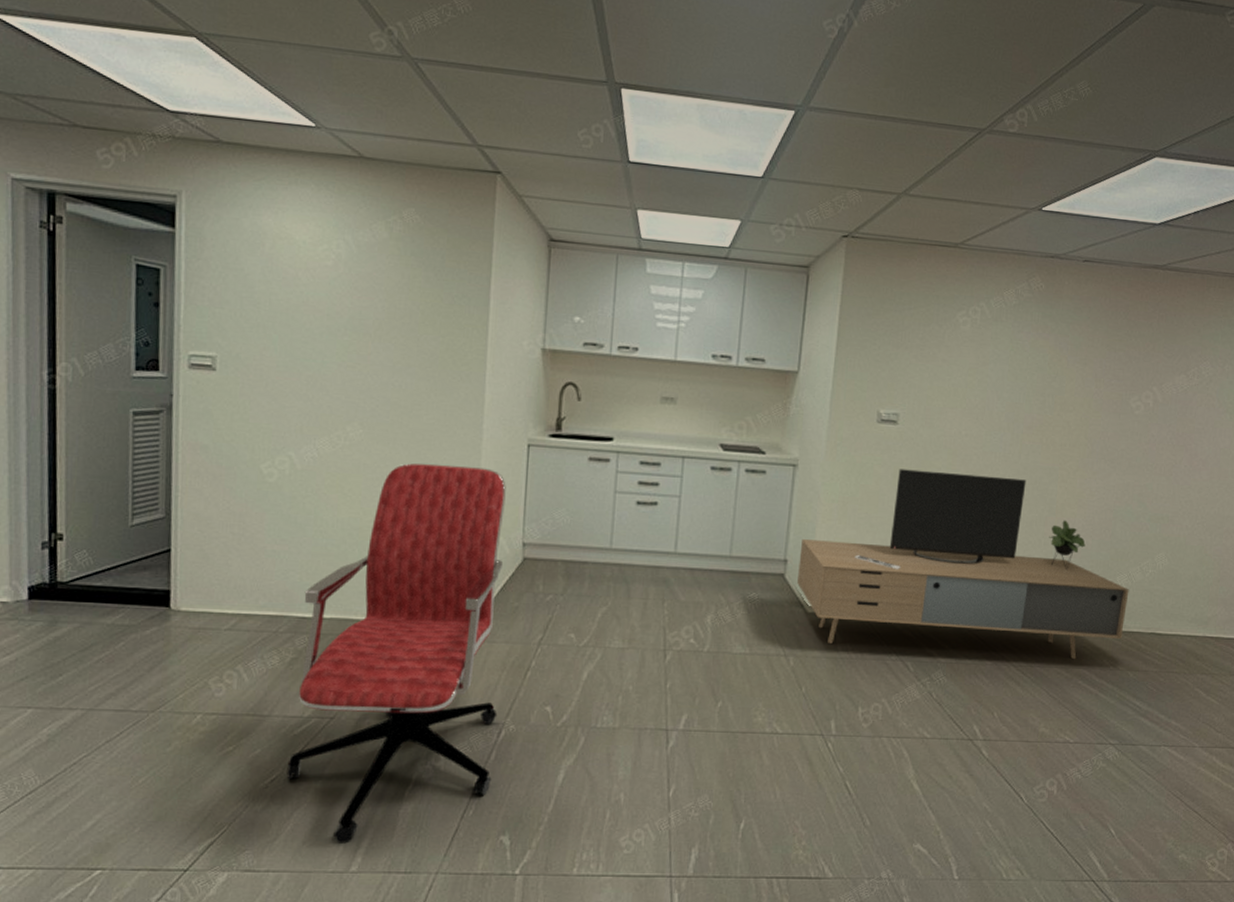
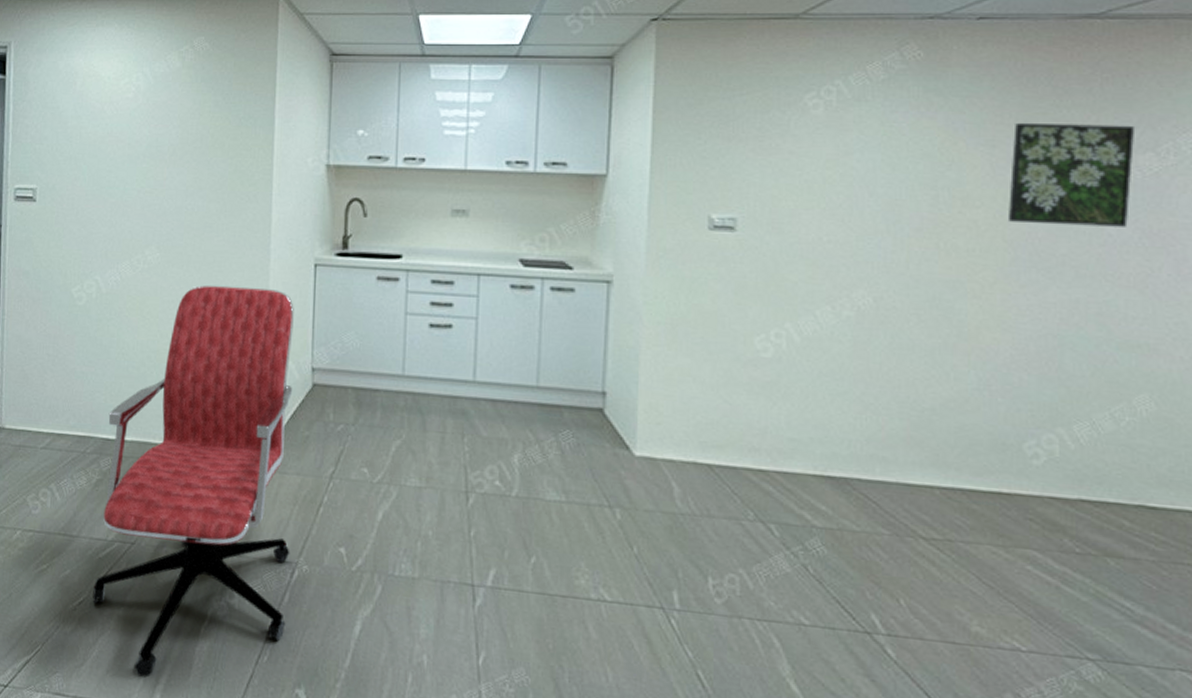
media console: present [797,469,1129,660] -> none [620,284,1096,537]
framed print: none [1090,346,1176,430] -> present [1009,122,1136,227]

